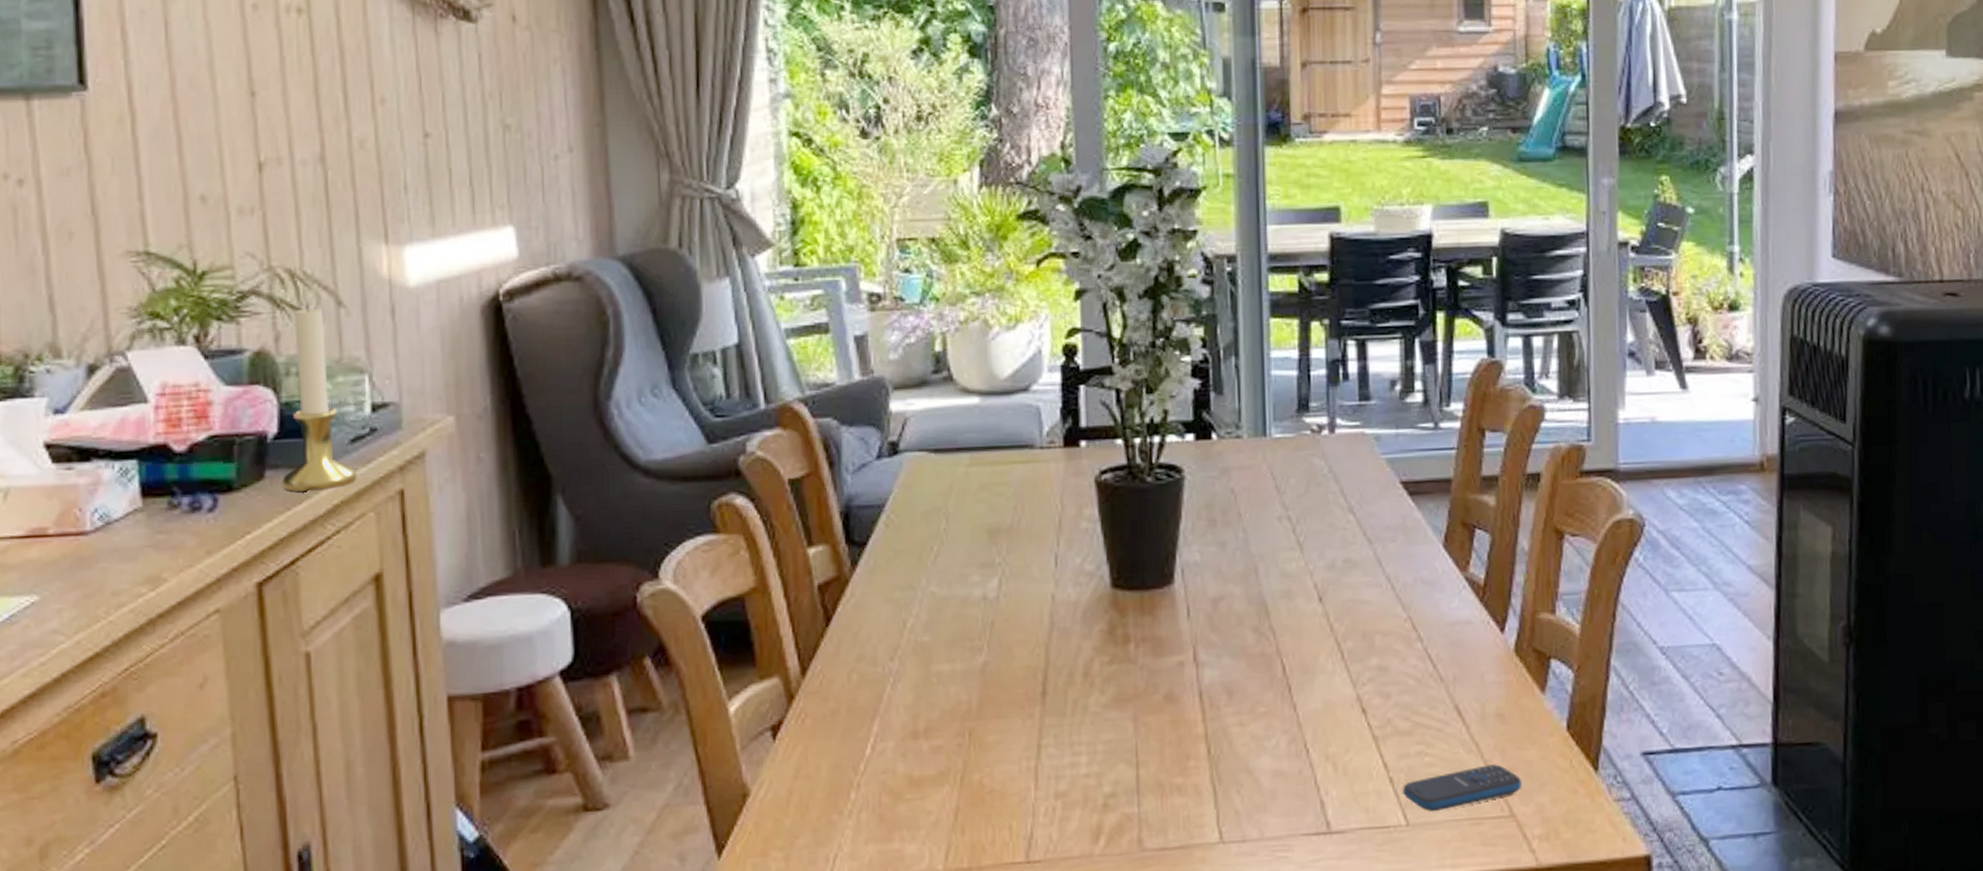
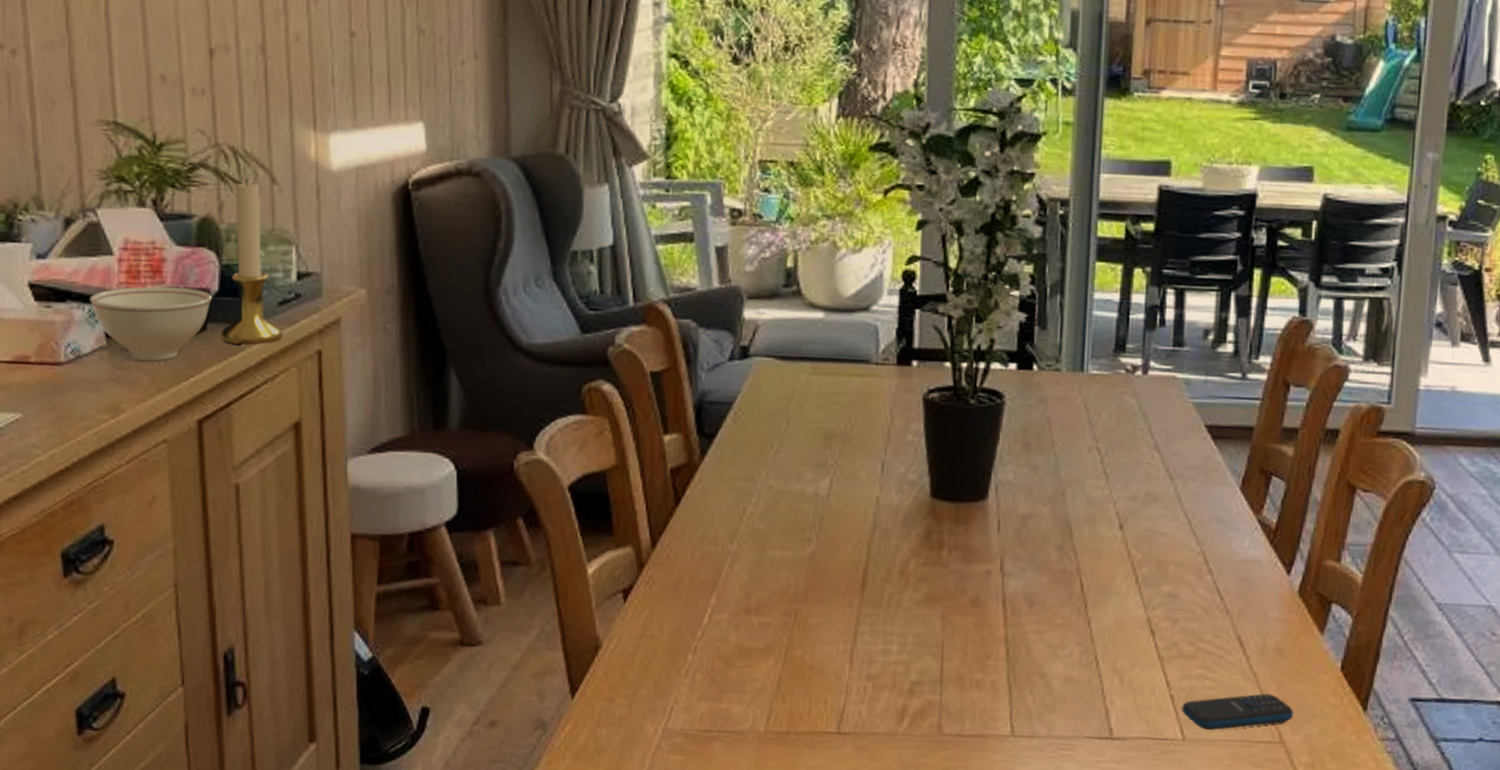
bowl: none [120,433,271,522] -> present [90,286,213,362]

